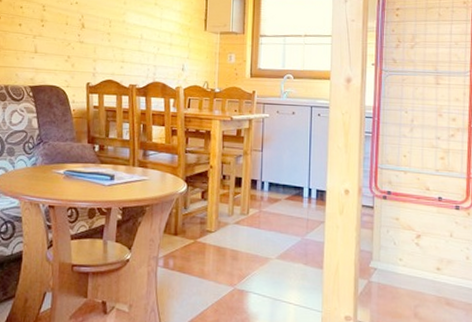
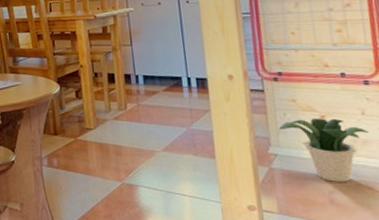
potted plant: none [381,236,453,297] -> present [278,118,369,182]

